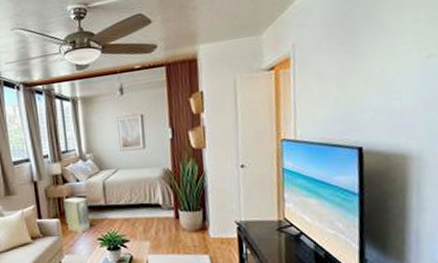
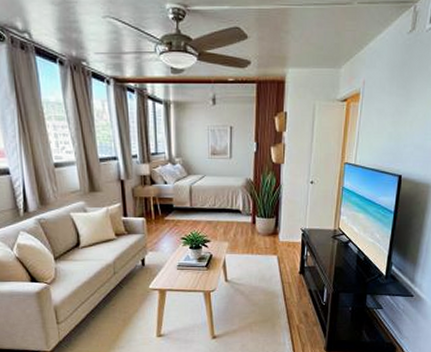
air purifier: present [63,196,90,232] -> none [150,198,174,231]

